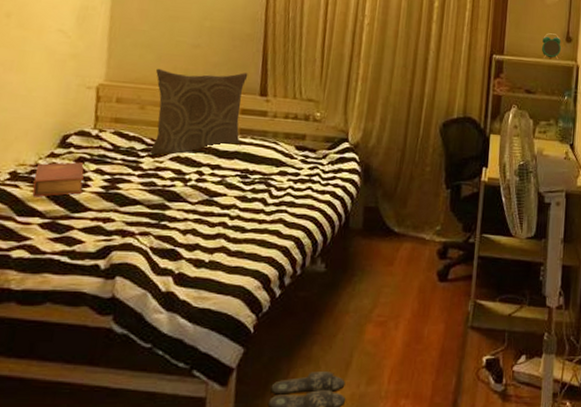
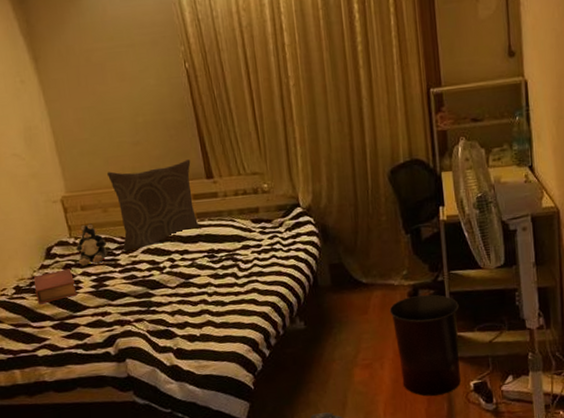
plush toy: none [95,117,133,163] -> present [76,223,108,266]
waste bin: none [414,255,485,367] -> present [389,294,461,396]
alarm clock: present [541,33,561,61] -> none [481,51,504,81]

